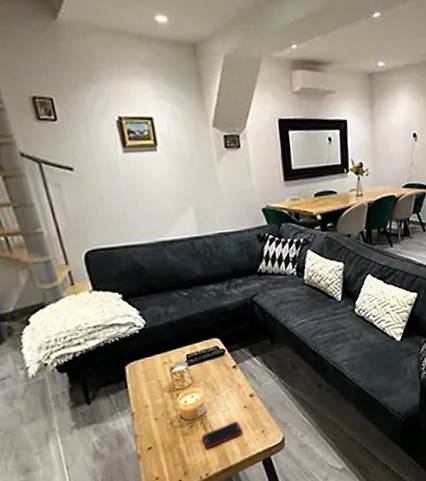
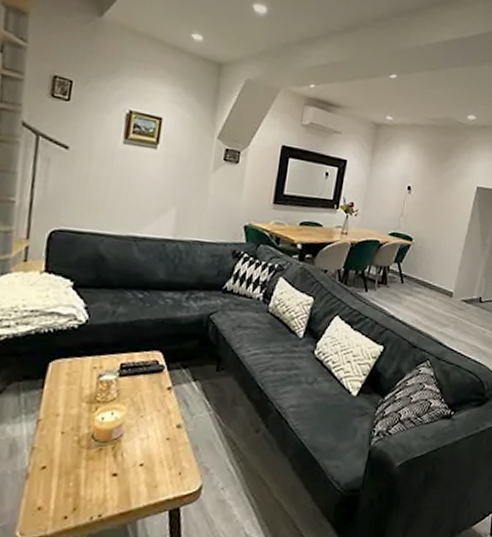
cell phone: present [201,421,244,449] -> none [107,454,158,482]

